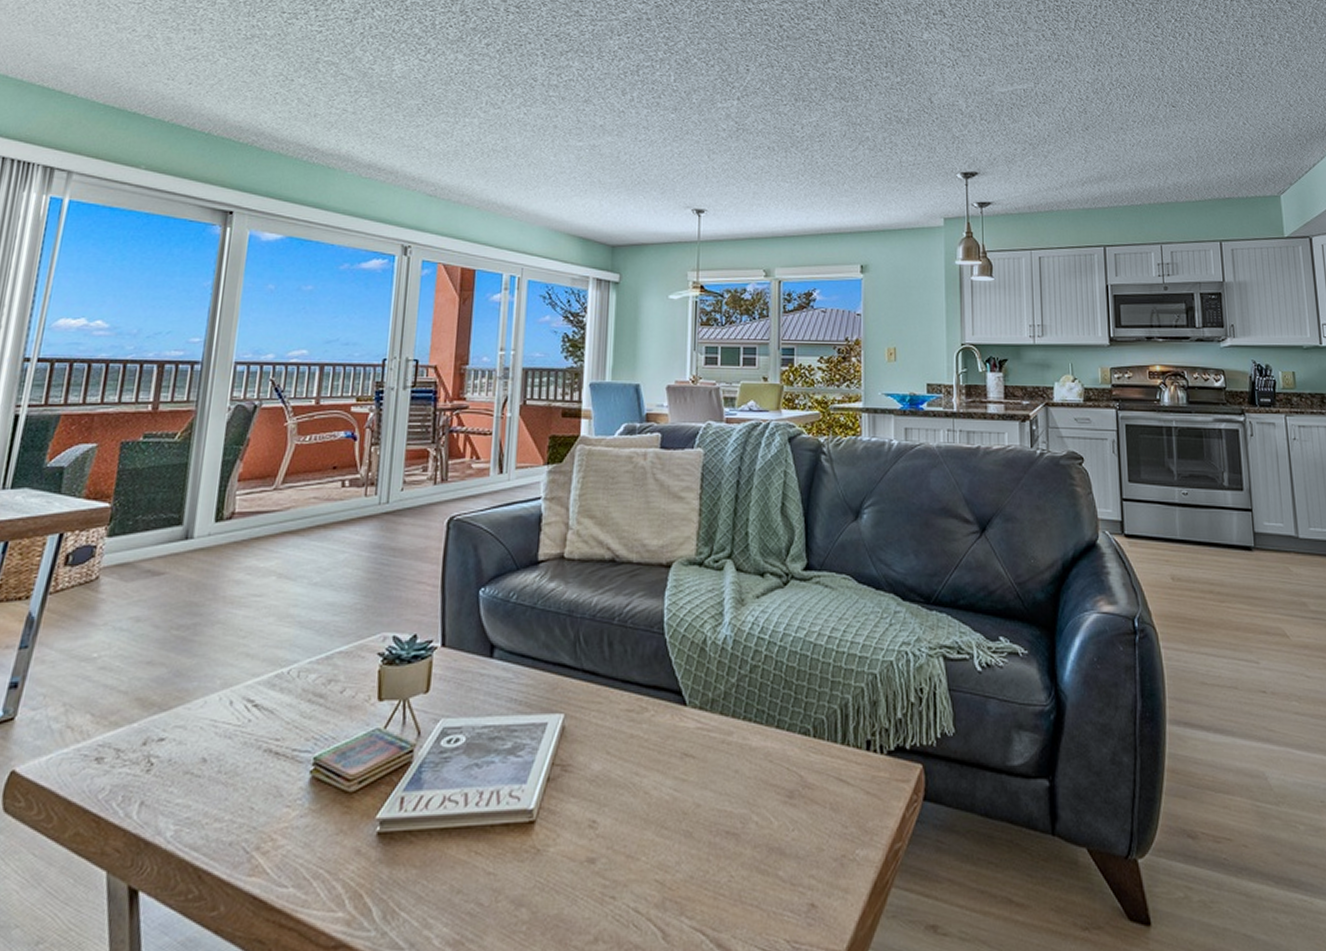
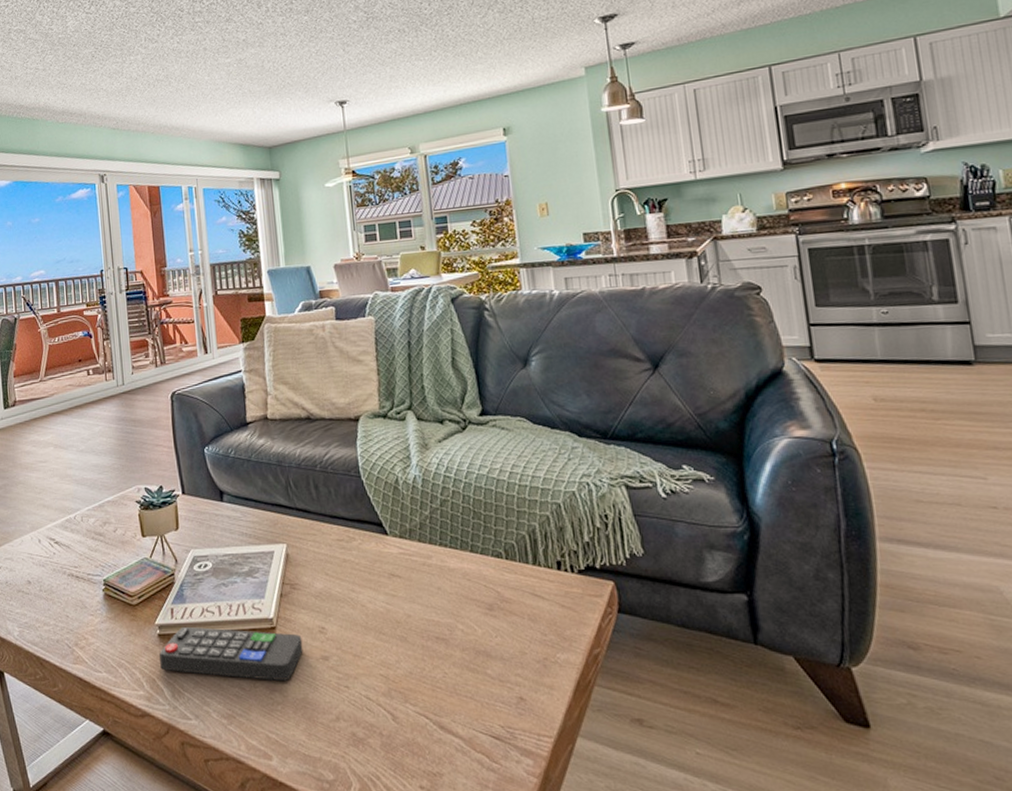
remote control: none [373,822,566,892] -> present [159,627,303,680]

